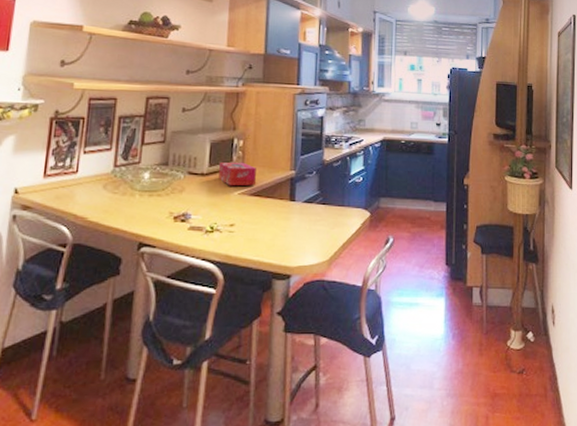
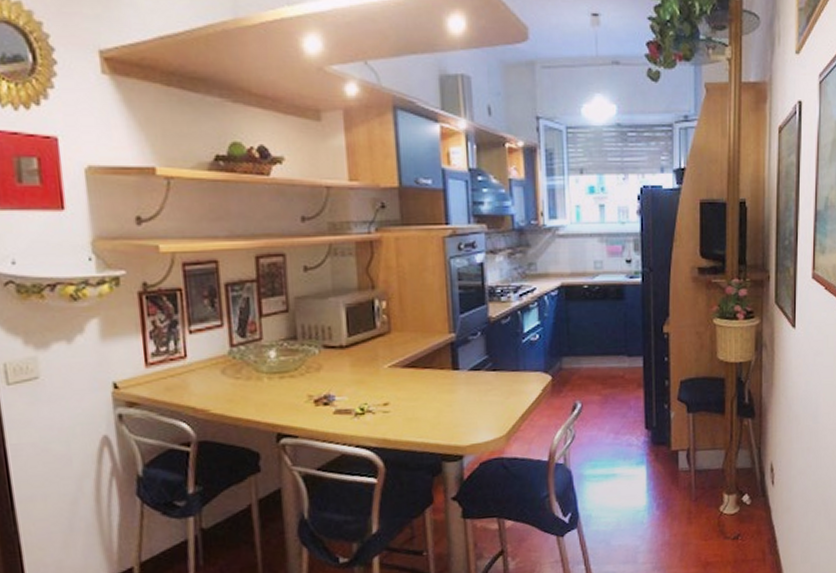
tissue box: present [219,162,256,186] -> none [361,328,408,359]

